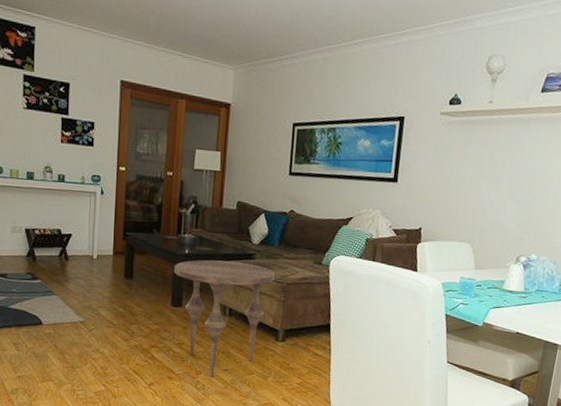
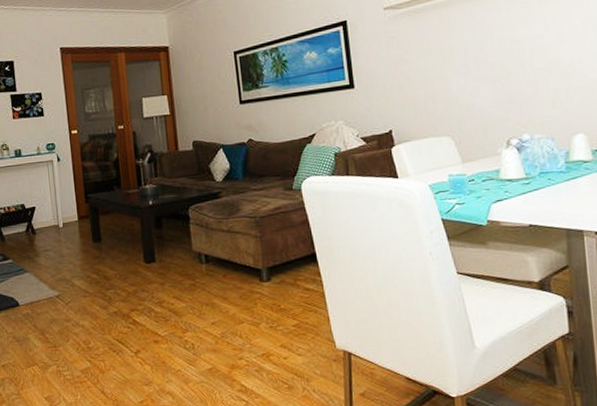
side table: present [173,260,275,377] -> none [140,203,246,334]

